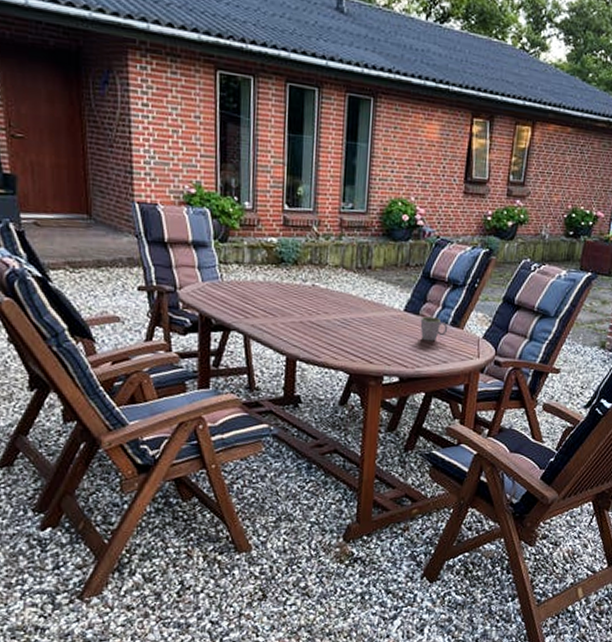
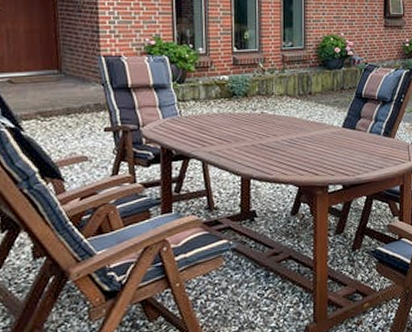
mug: present [420,316,448,342] -> none [357,130,381,151]

